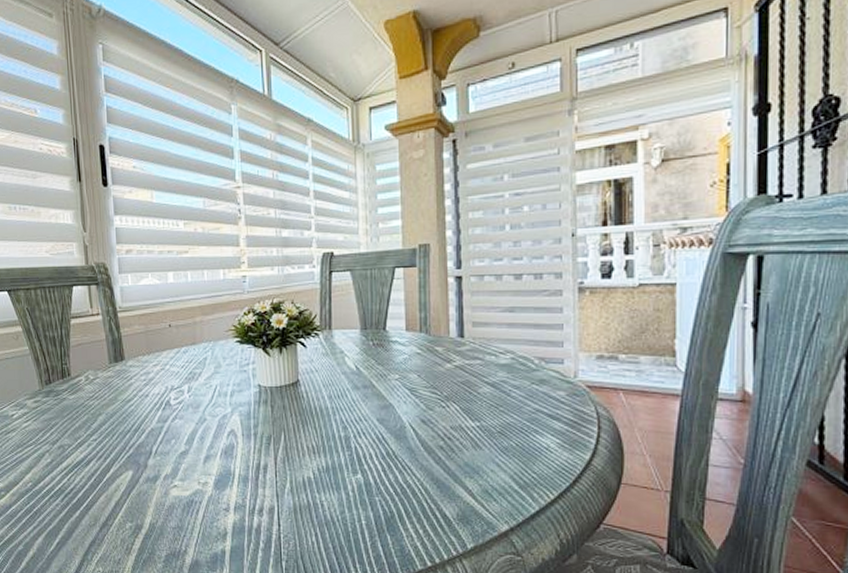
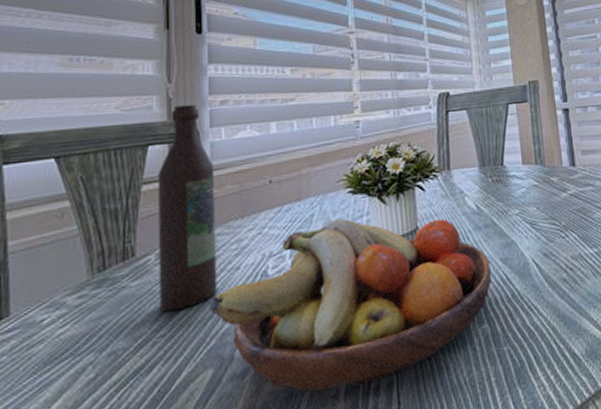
wine bottle: none [82,252,132,423] -> present [157,104,218,312]
fruit bowl: none [126,365,367,506] -> present [209,218,491,392]

